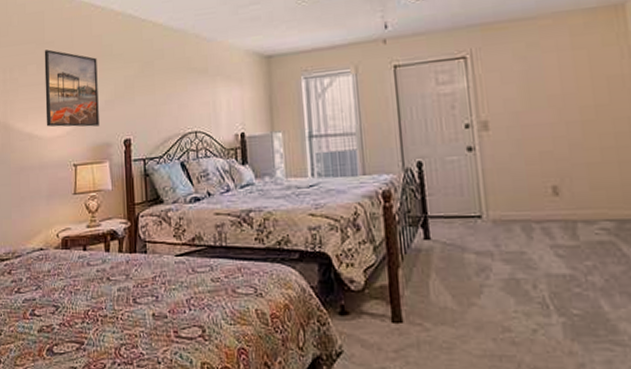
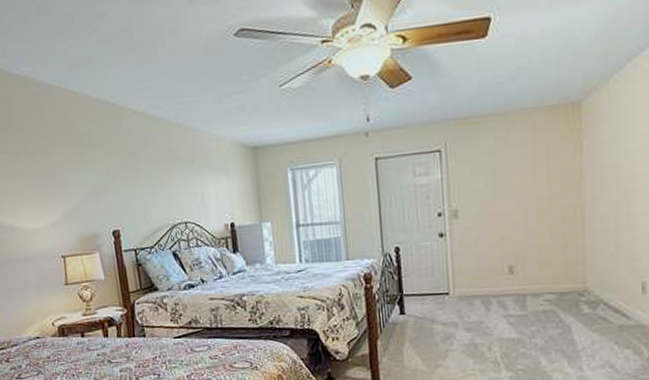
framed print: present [44,49,99,127] -> none [14,137,85,219]

